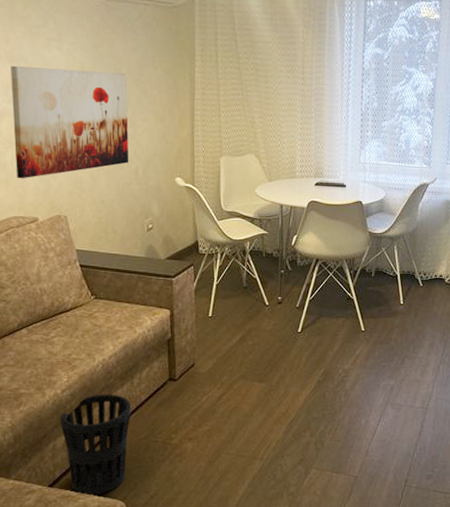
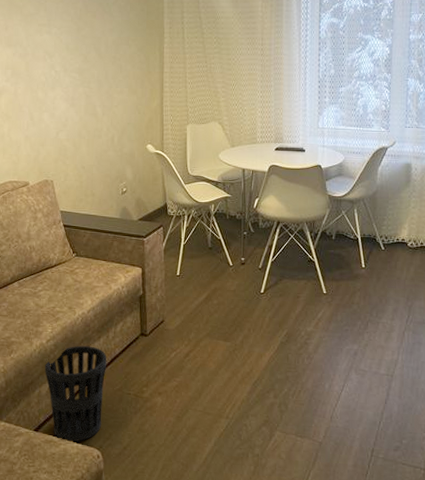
wall art: present [11,65,129,179] -> none [9,49,107,148]

